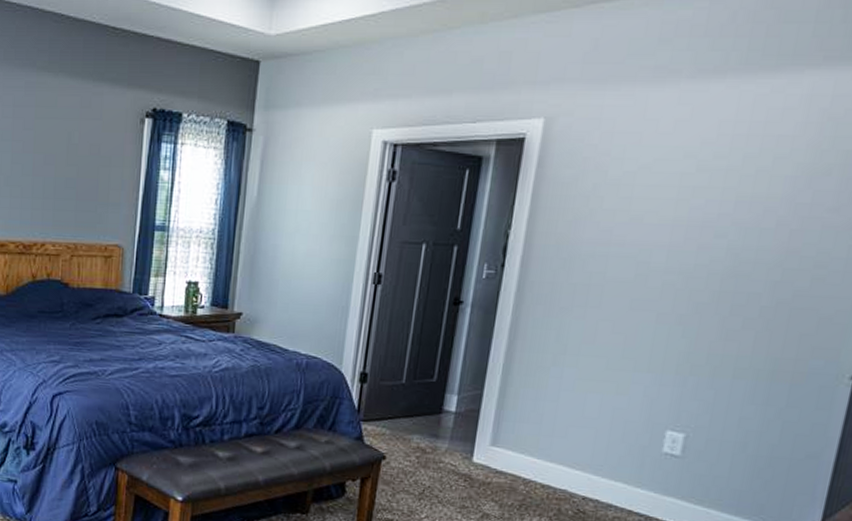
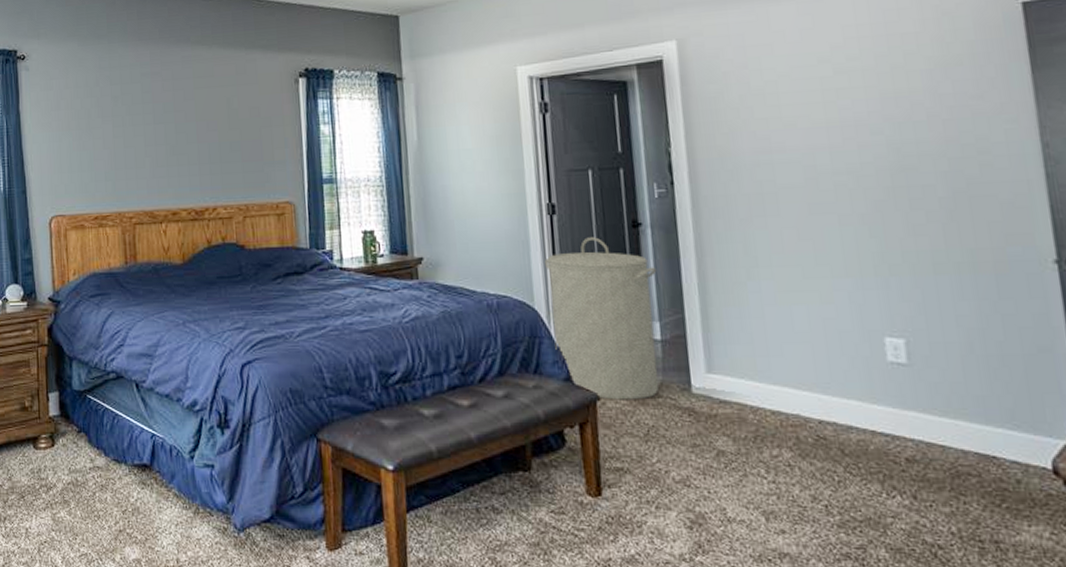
laundry hamper: none [353,310,467,463] -> present [545,237,659,400]

